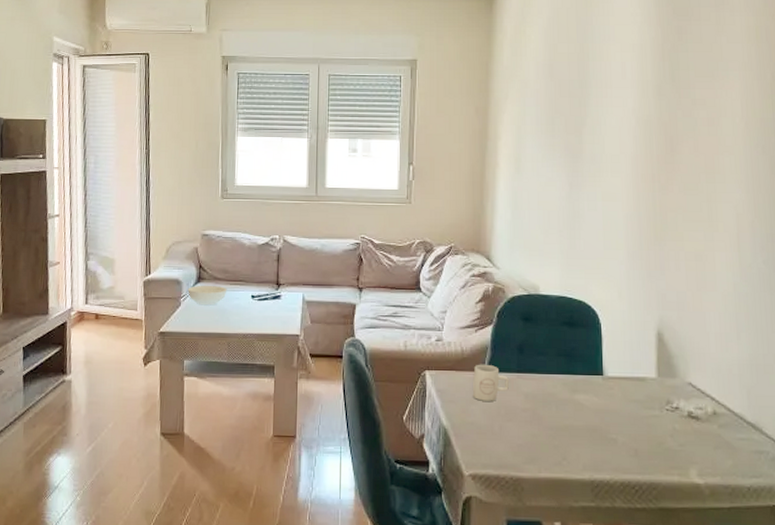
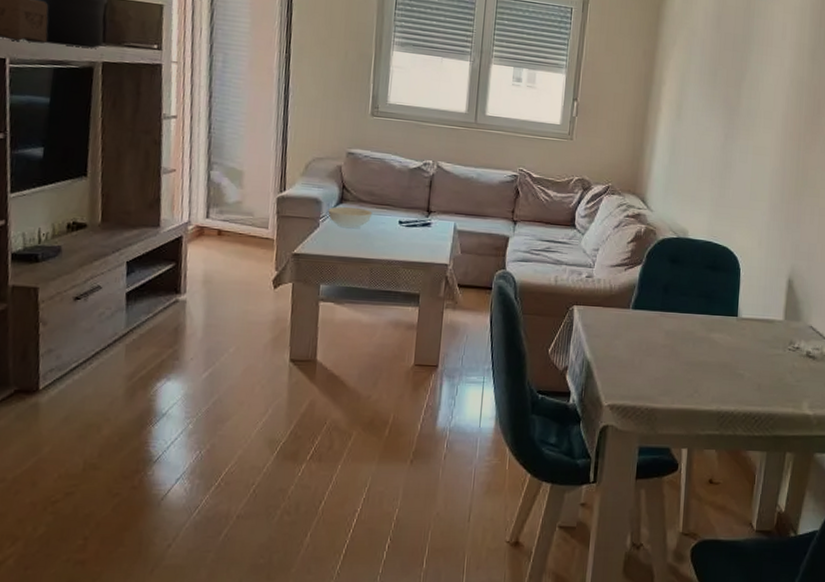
mug: present [473,364,510,401] -> none [618,301,653,337]

